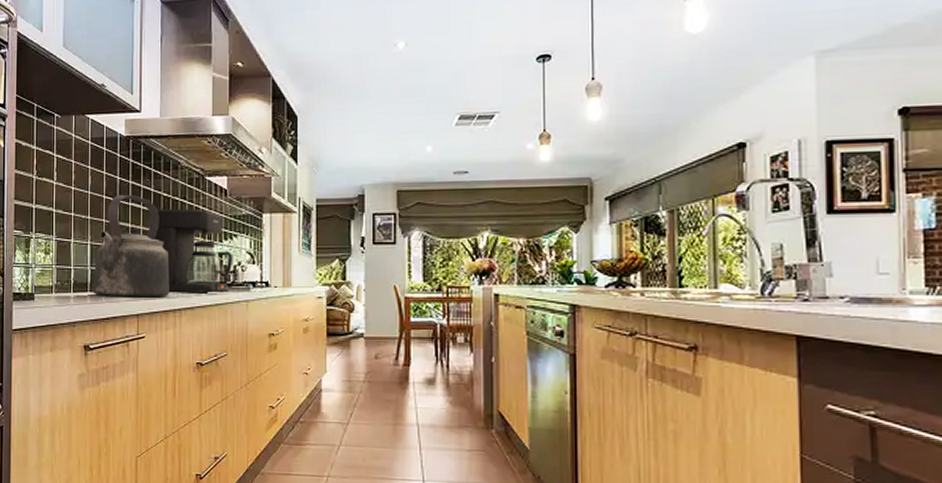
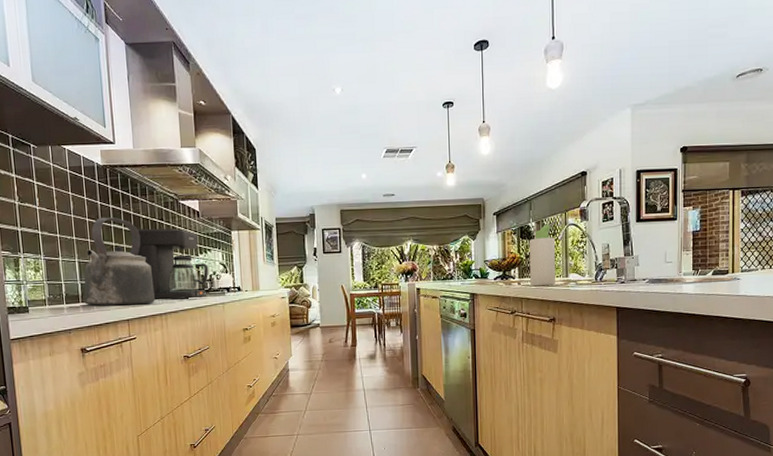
bottle: none [659,209,702,300] -> present [530,220,558,287]

